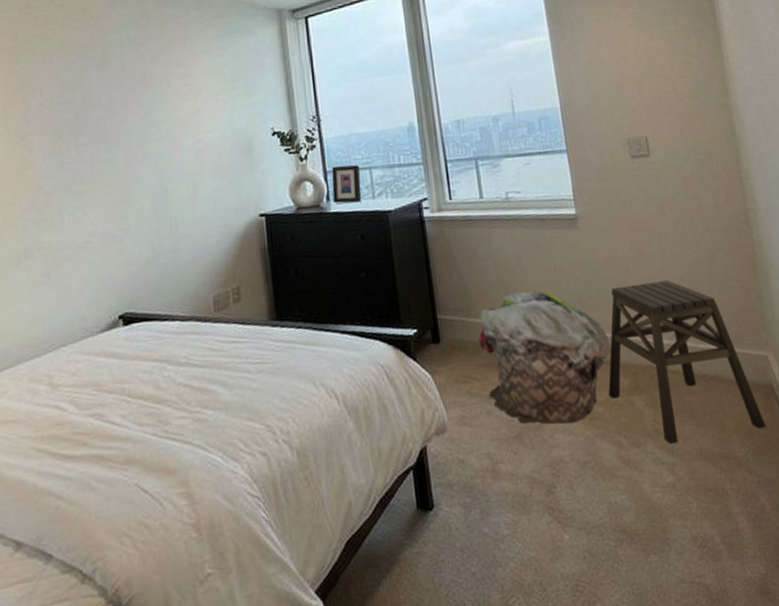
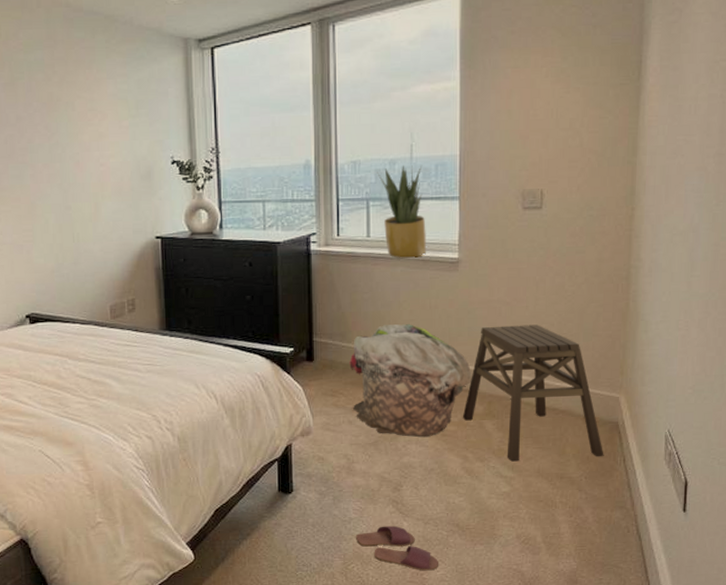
picture frame: present [332,165,362,204] -> none [226,197,254,233]
planter: none [481,121,542,220] -> present [377,165,426,259]
slippers: none [512,540,612,597] -> present [356,525,438,571]

